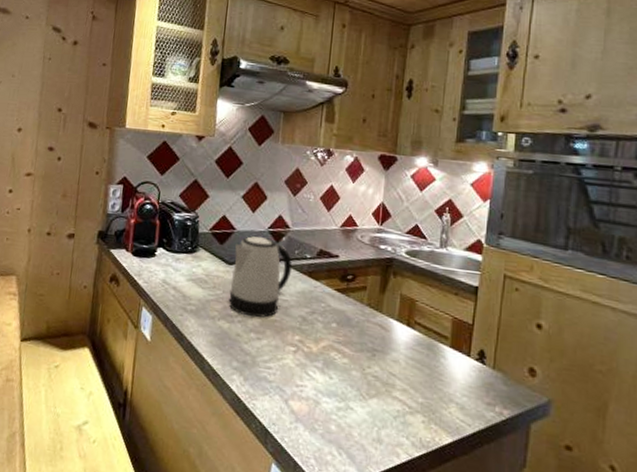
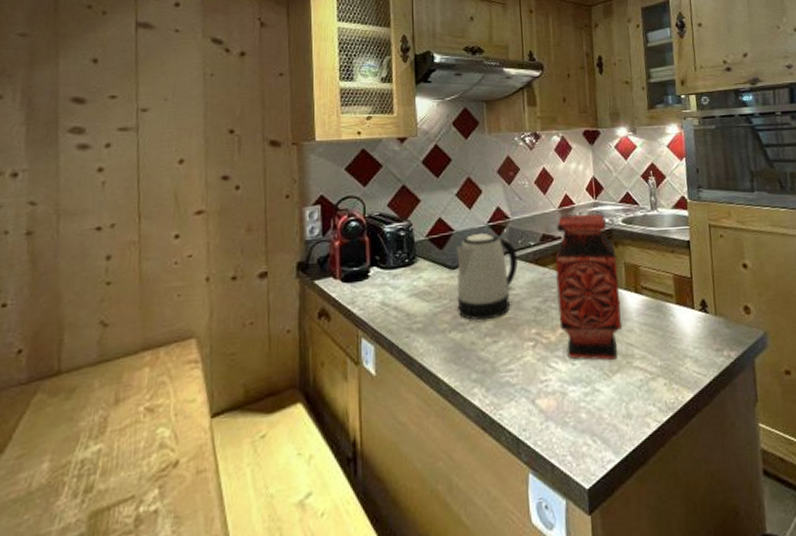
vase: none [323,235,394,384] -> present [555,214,623,360]

